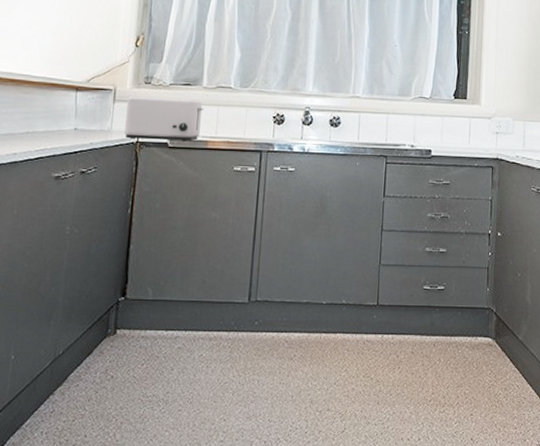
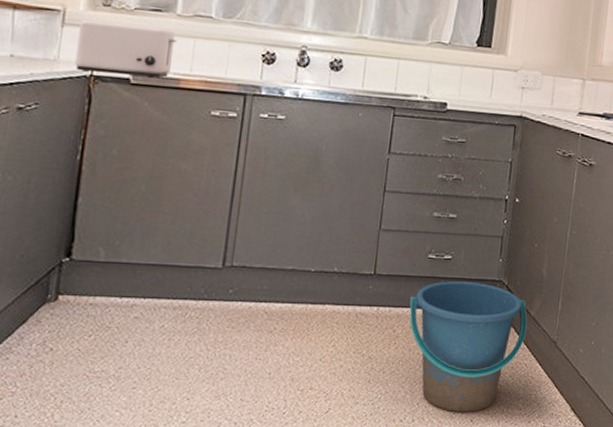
bucket: none [410,310,516,432] -> present [409,281,527,413]

